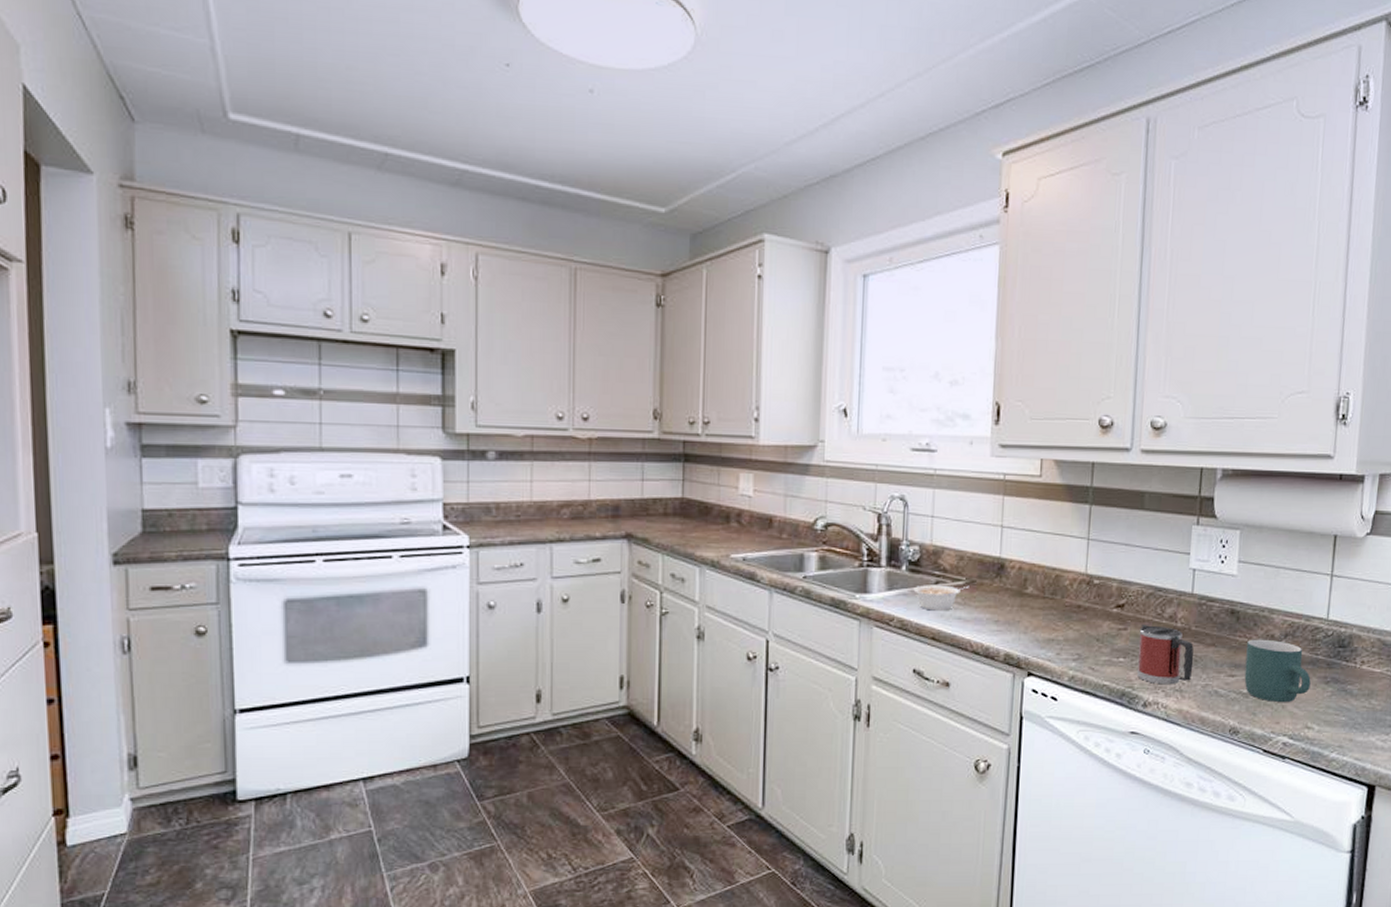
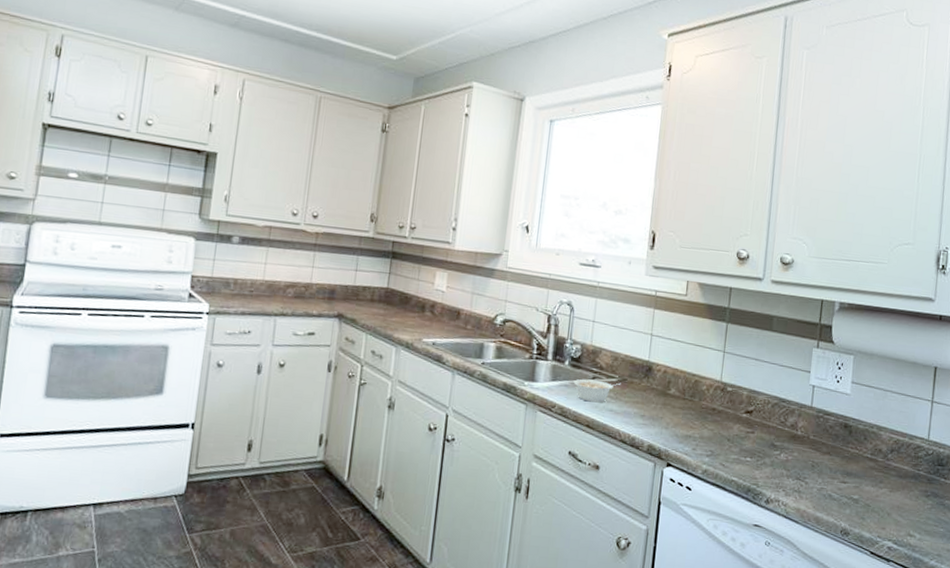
mug: present [1137,625,1194,685] -> none [762,430,812,486]
mug: present [1244,639,1311,703] -> none [855,451,913,511]

